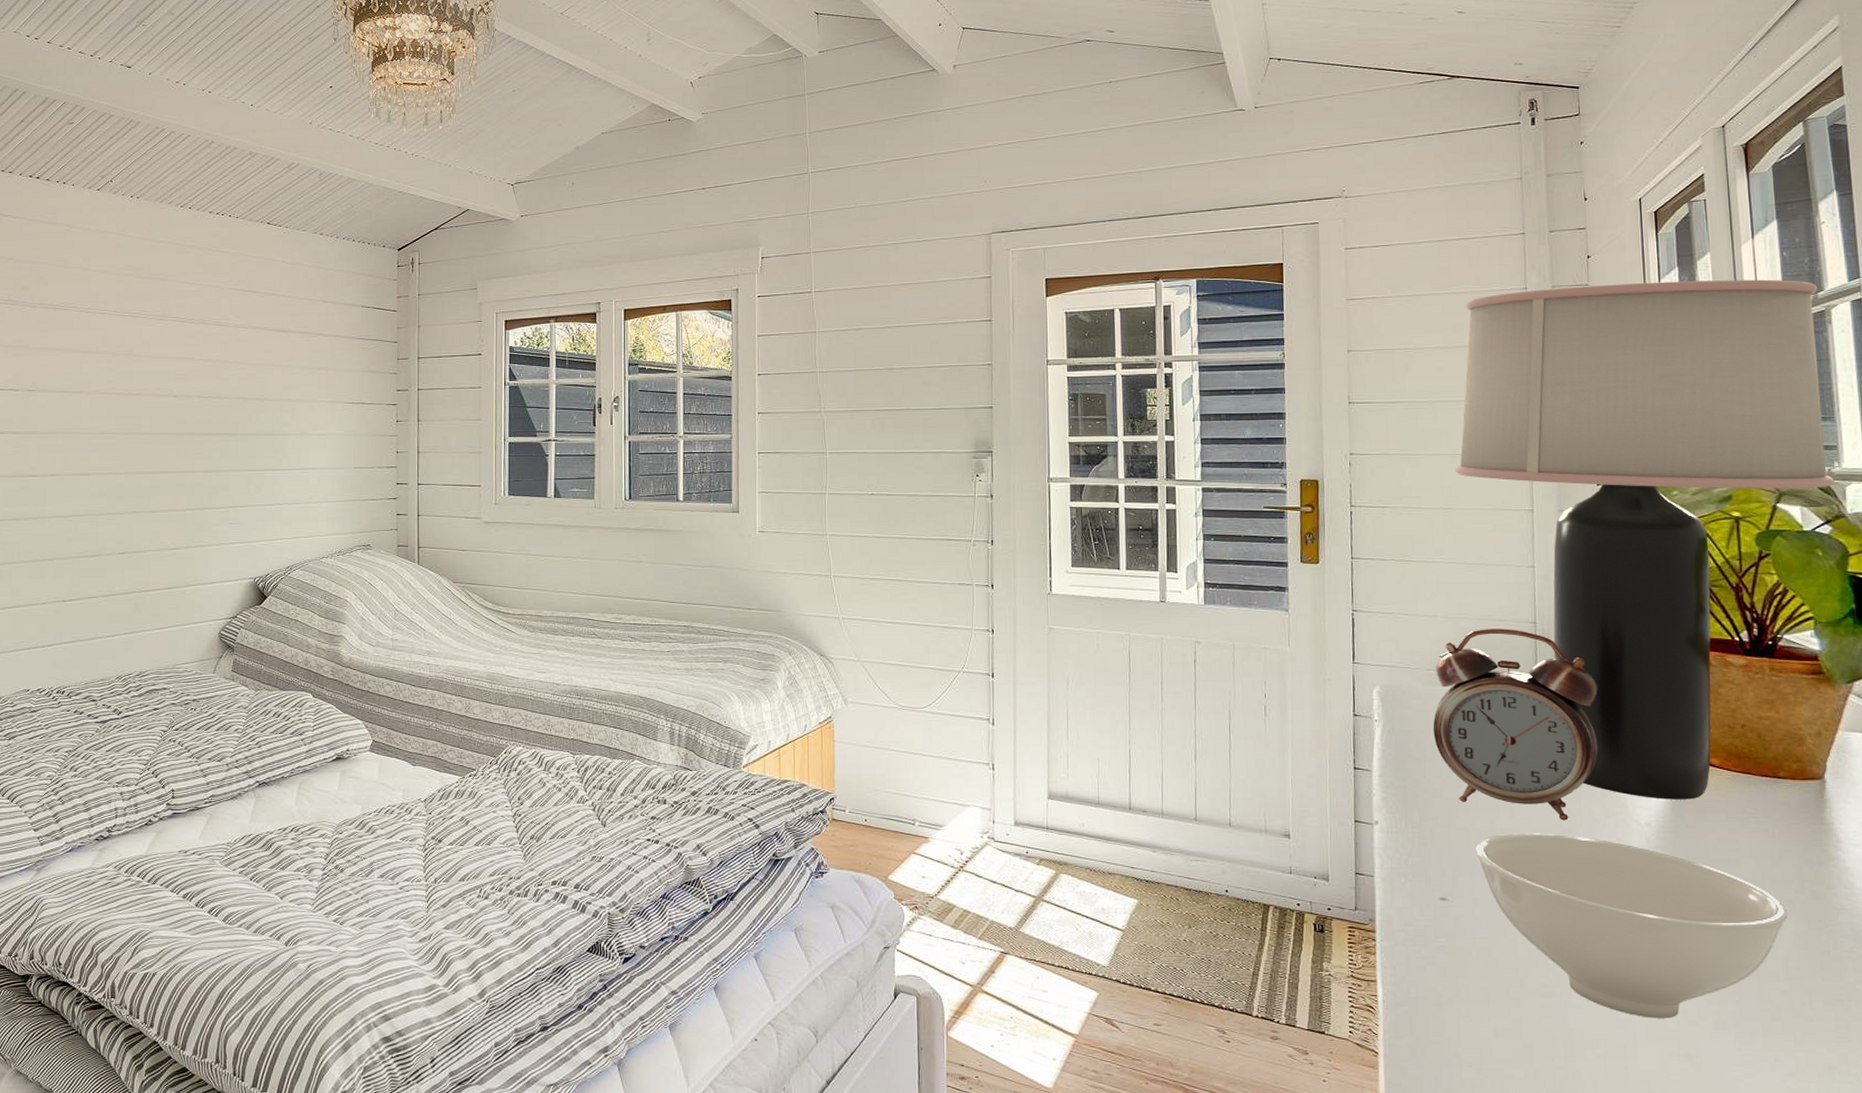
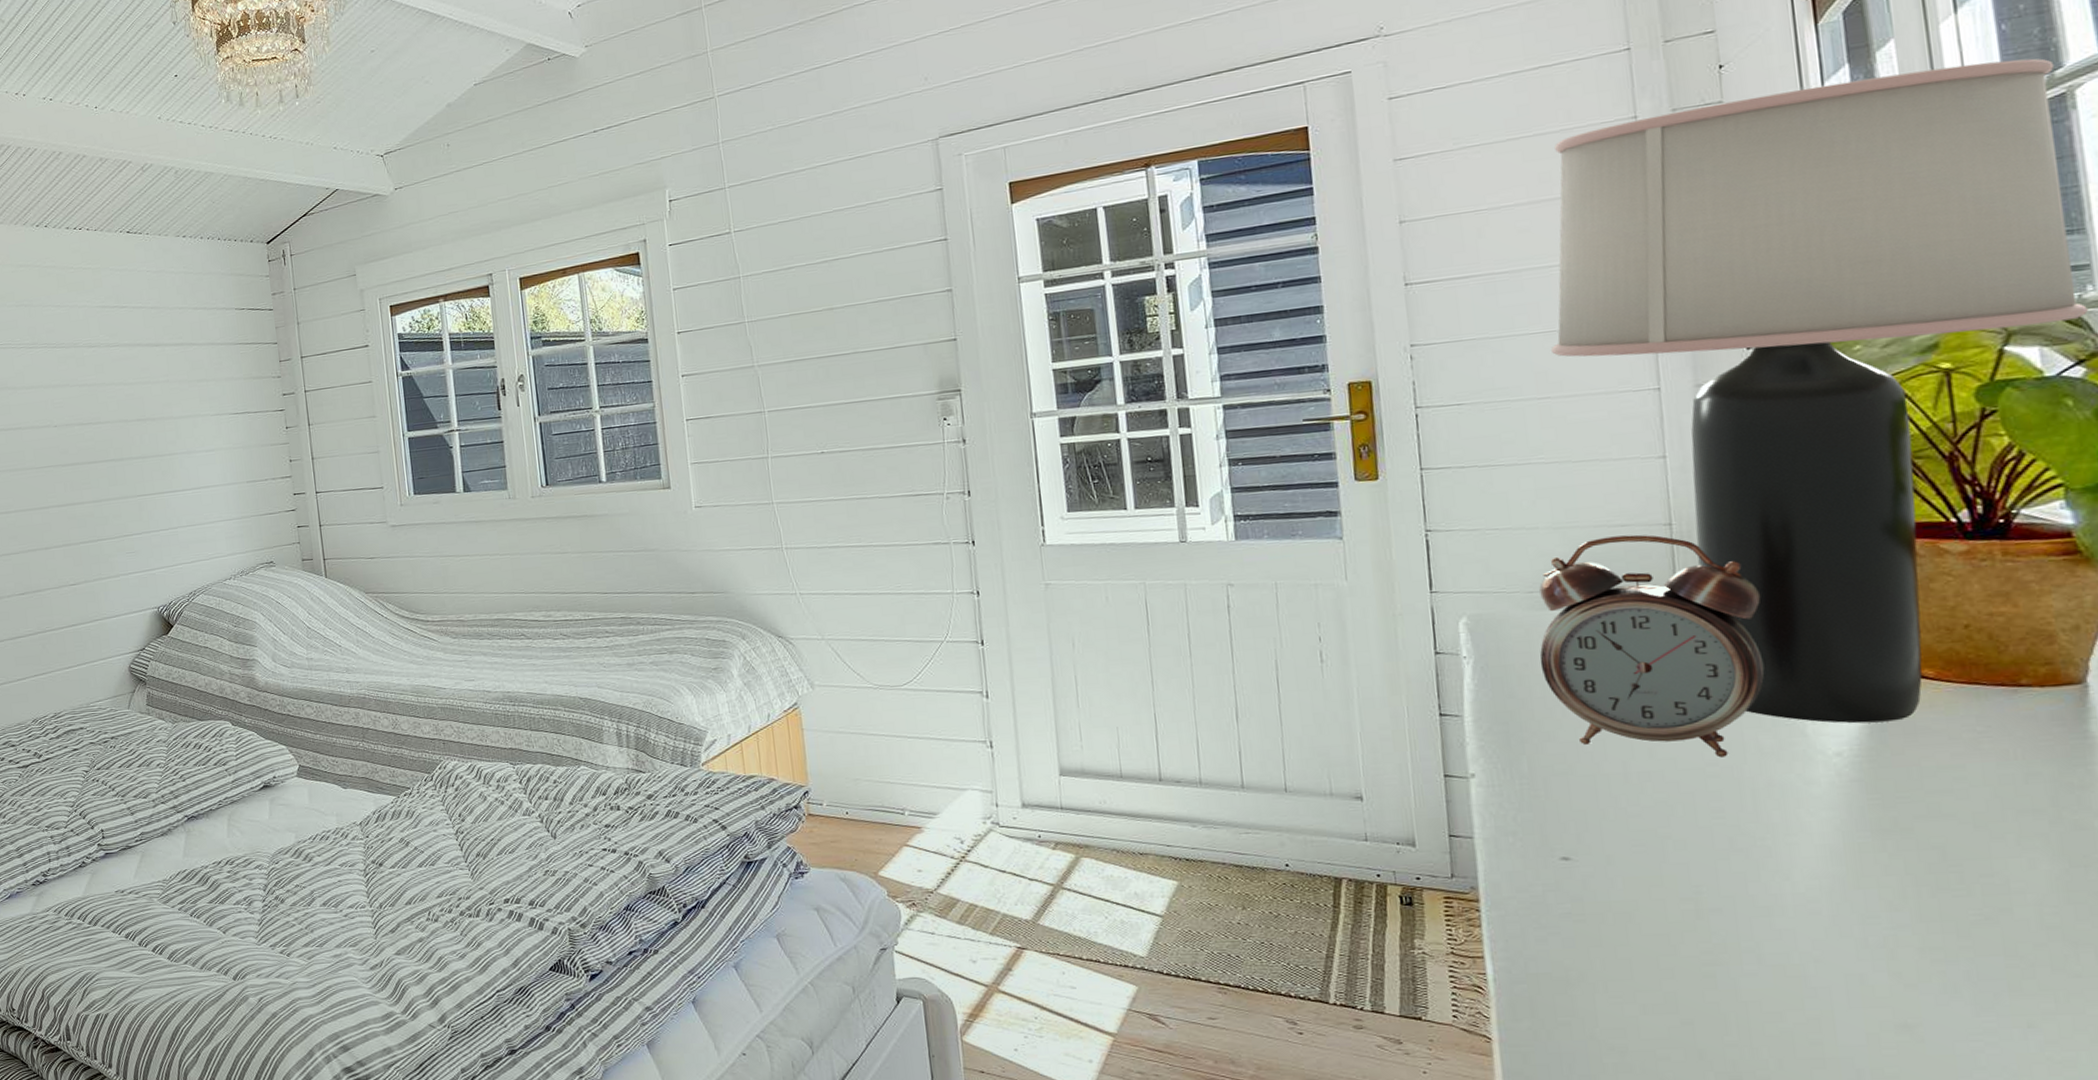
bowl: present [1474,833,1788,1019] -> none [1603,774,2041,984]

